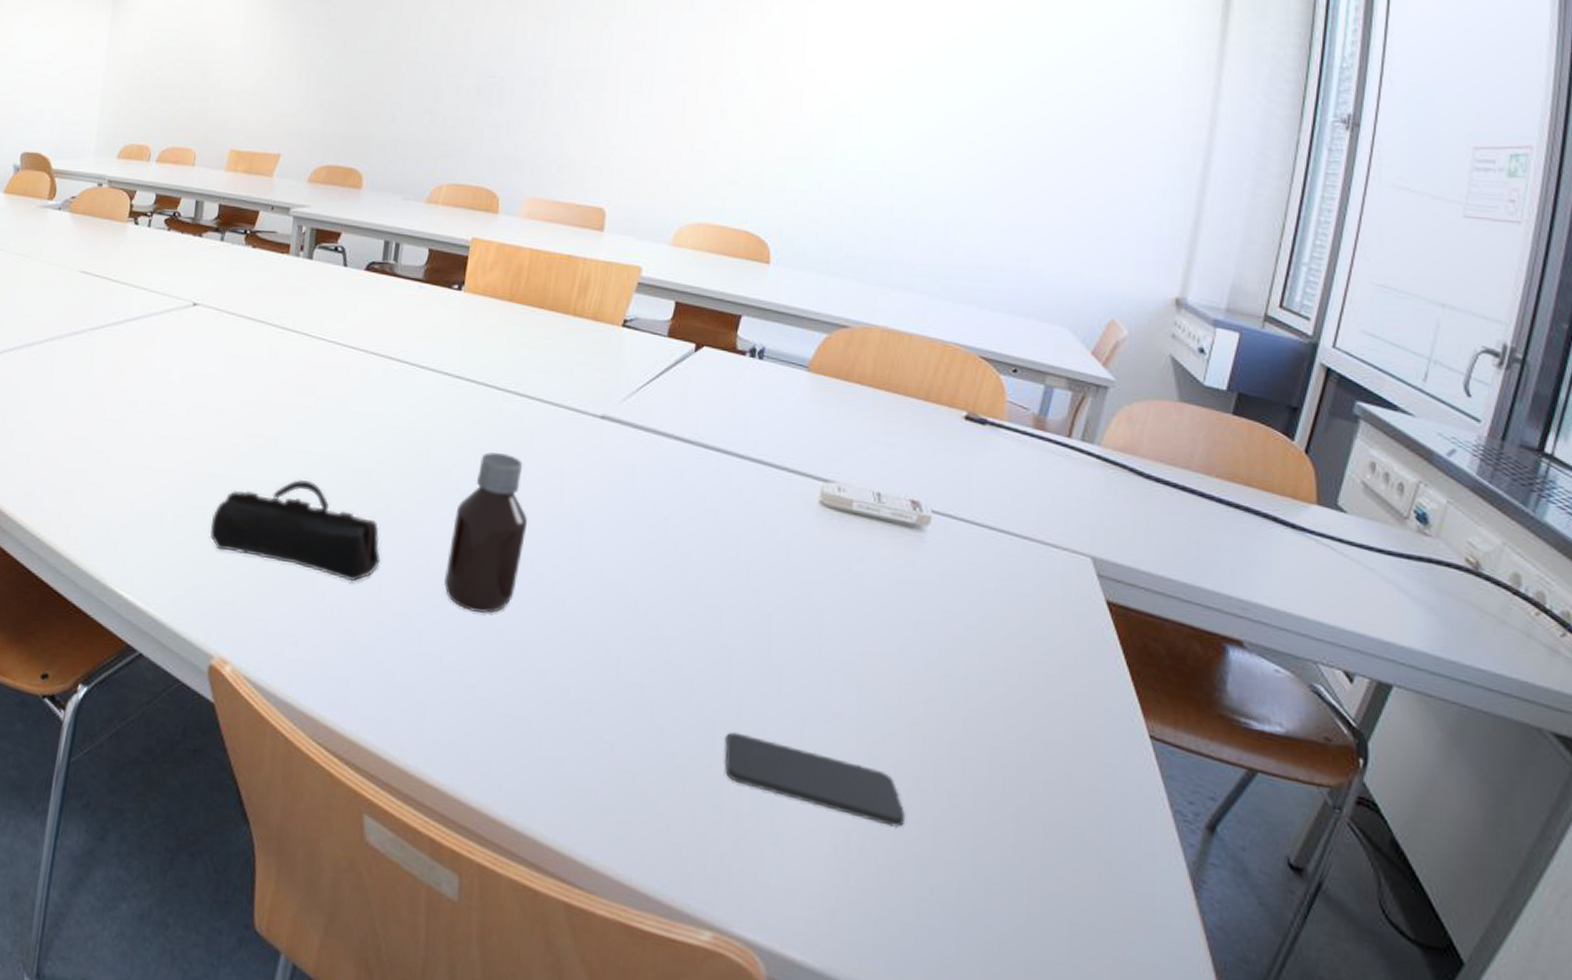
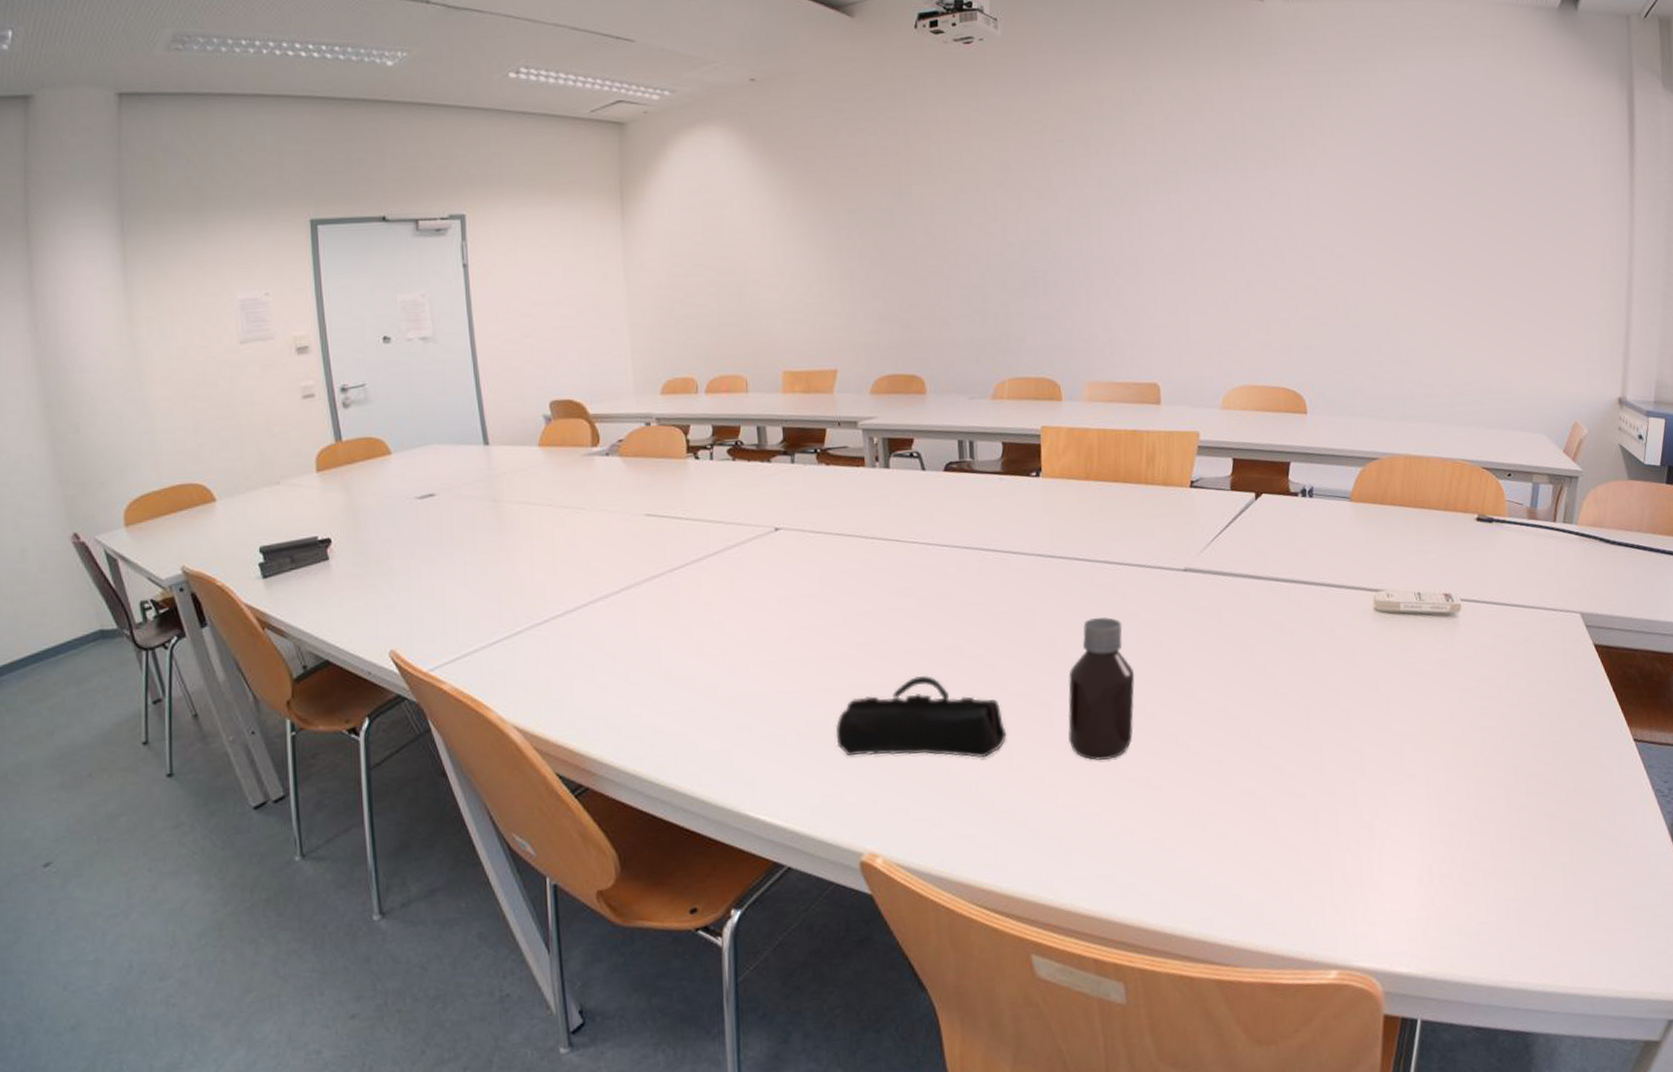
smartphone: present [724,732,906,828] -> none [1326,808,1471,854]

